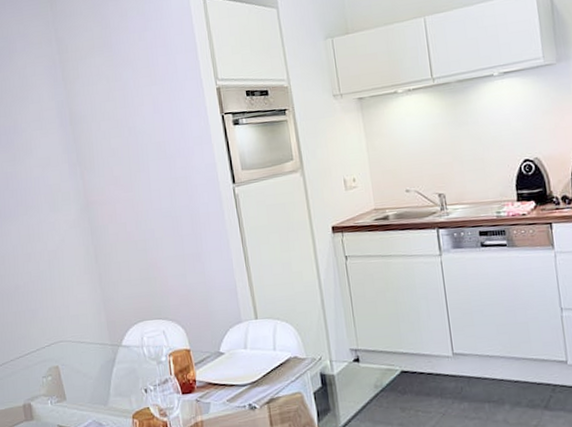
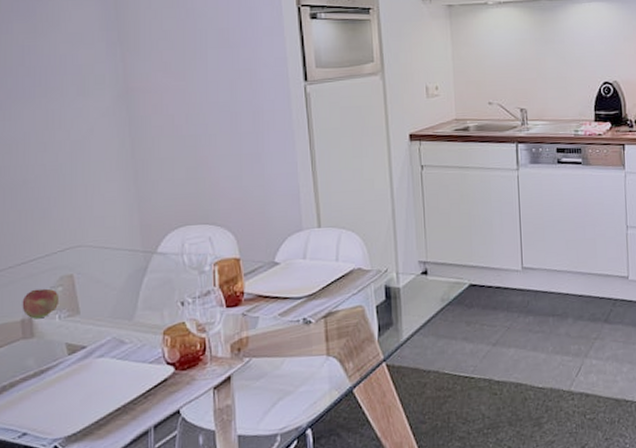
fruit: none [22,378,50,404] -> present [22,288,60,319]

